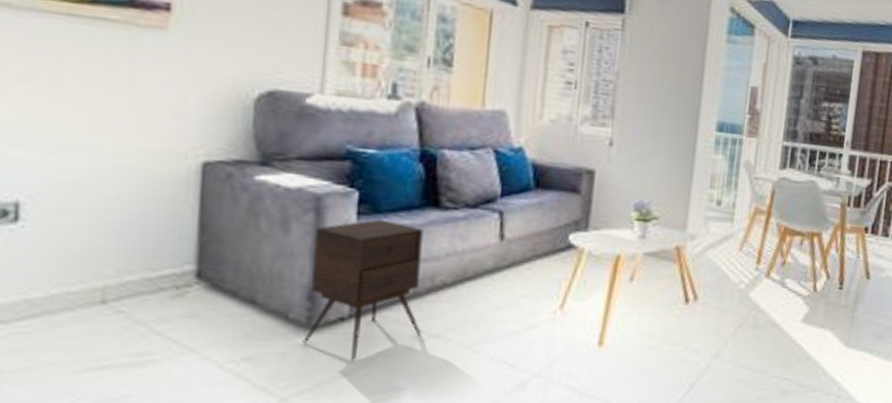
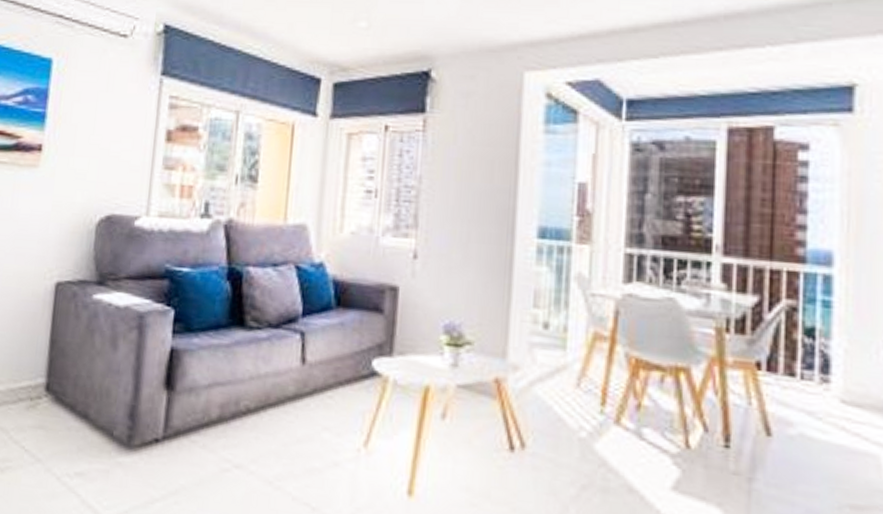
side table: present [302,219,425,361] -> none [123,338,231,486]

